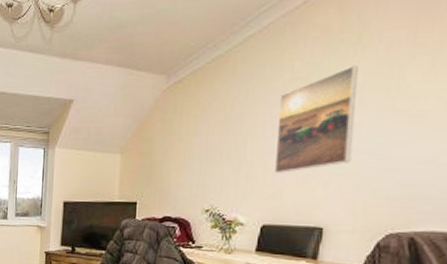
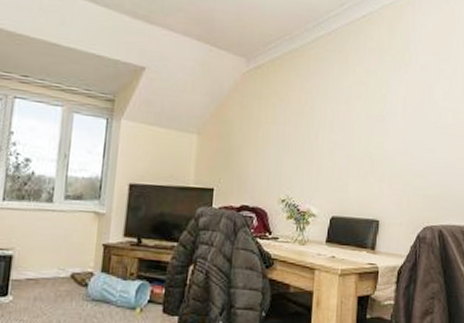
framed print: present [274,65,358,173] -> none [341,78,402,168]

